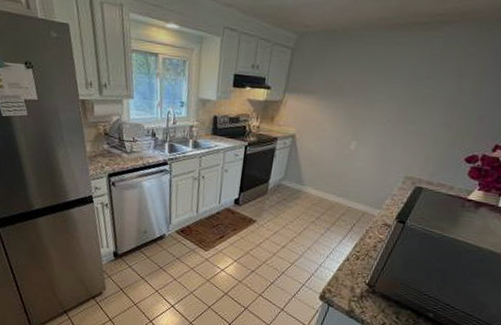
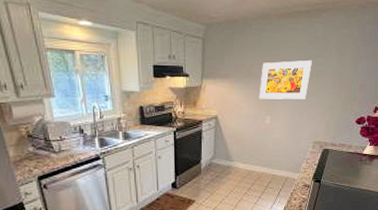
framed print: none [346,80,420,127] -> present [259,59,312,99]

